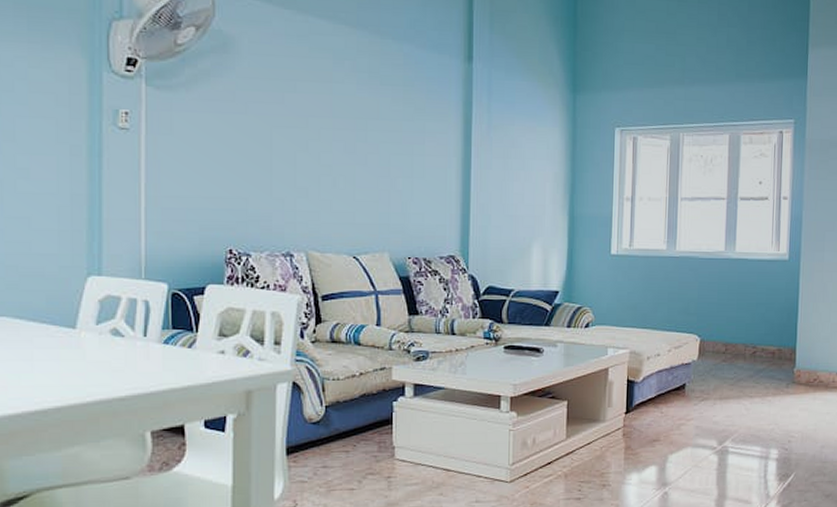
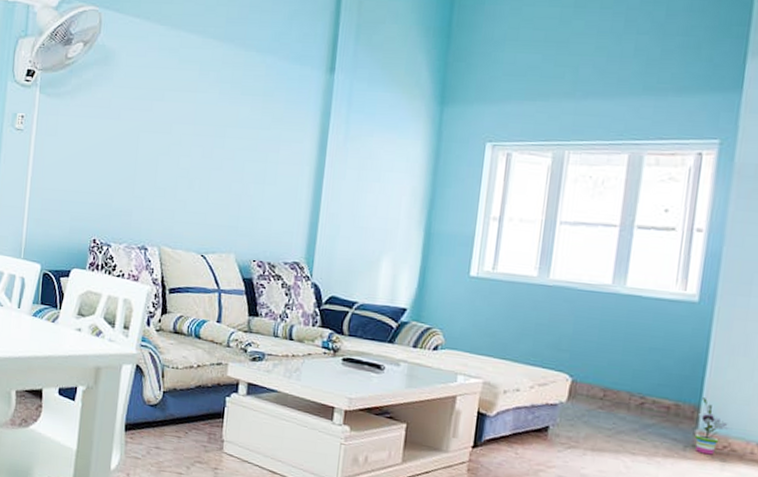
potted plant: none [793,341,816,388] -> present [694,397,728,455]

